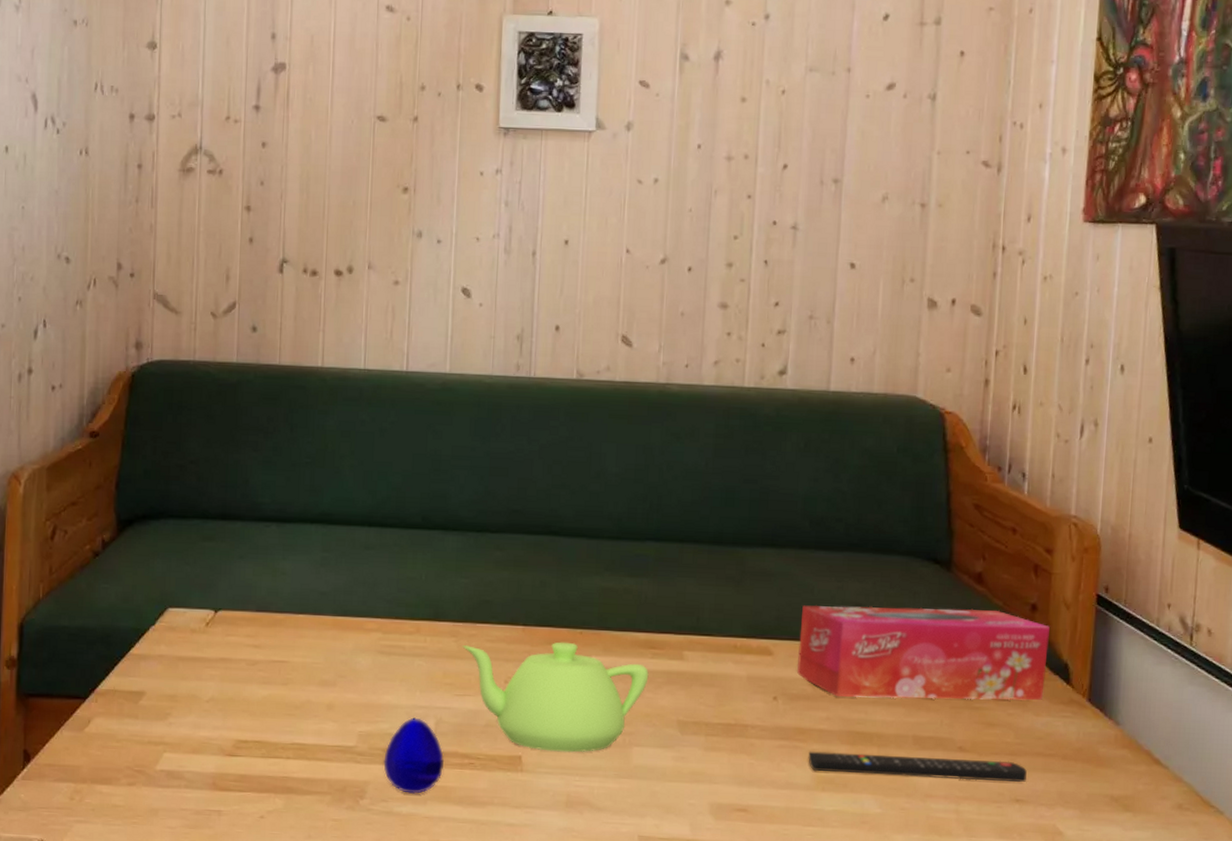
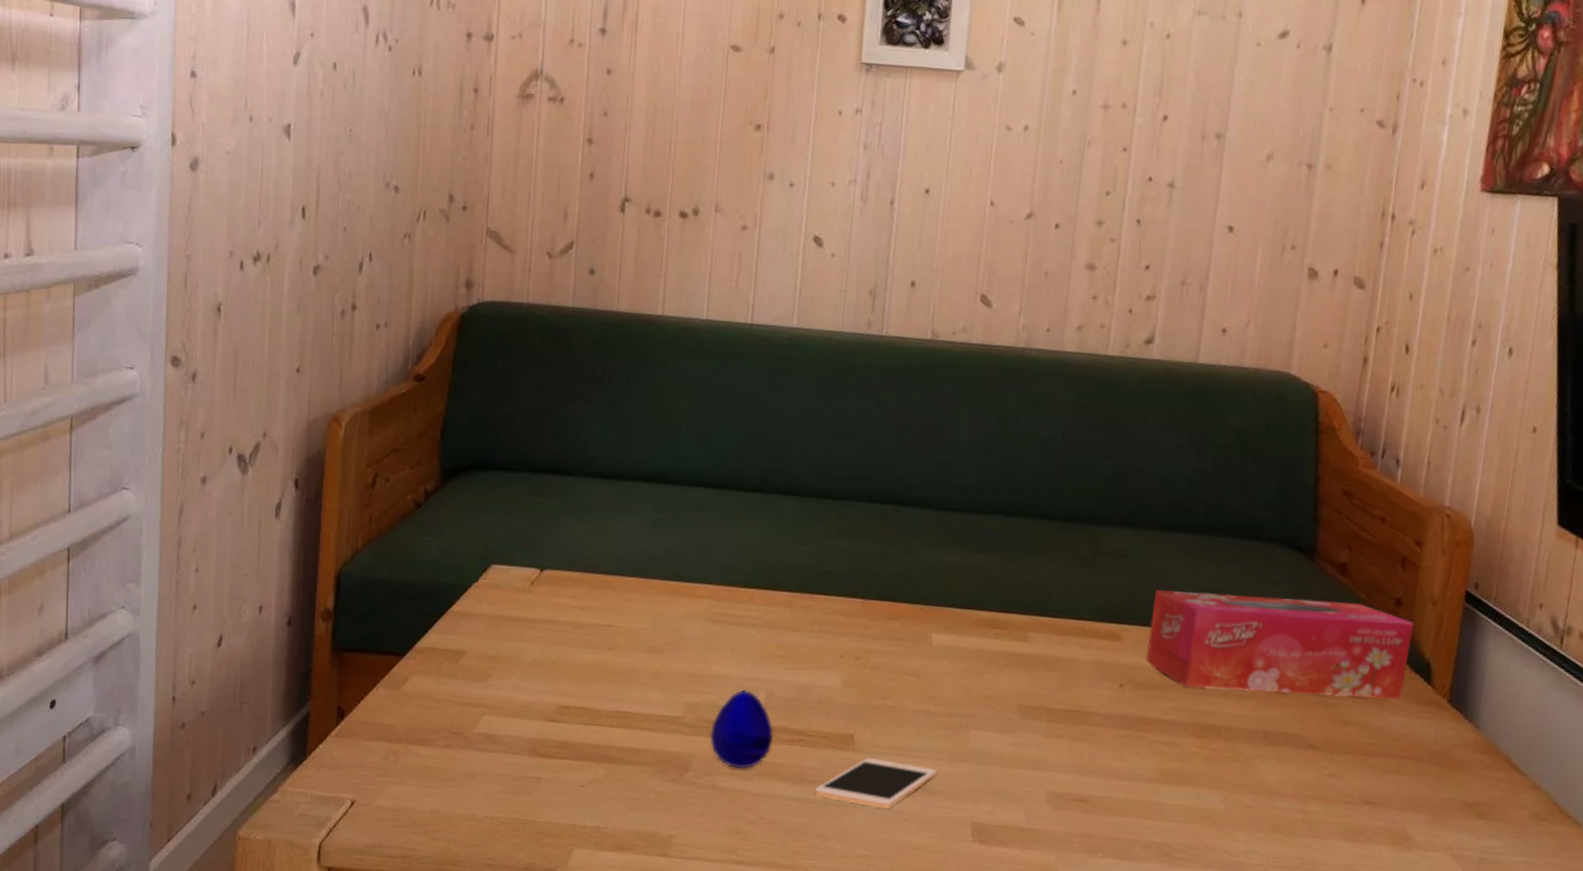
teapot: present [462,642,649,753] -> none [797,617,991,733]
cell phone: none [486,778,603,827] -> present [815,758,937,809]
remote control: present [808,751,1027,782] -> none [1152,742,1379,784]

